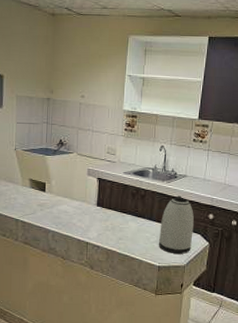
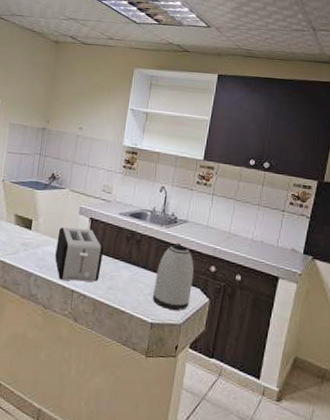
toaster: none [69,187,113,234] -> present [55,227,104,282]

